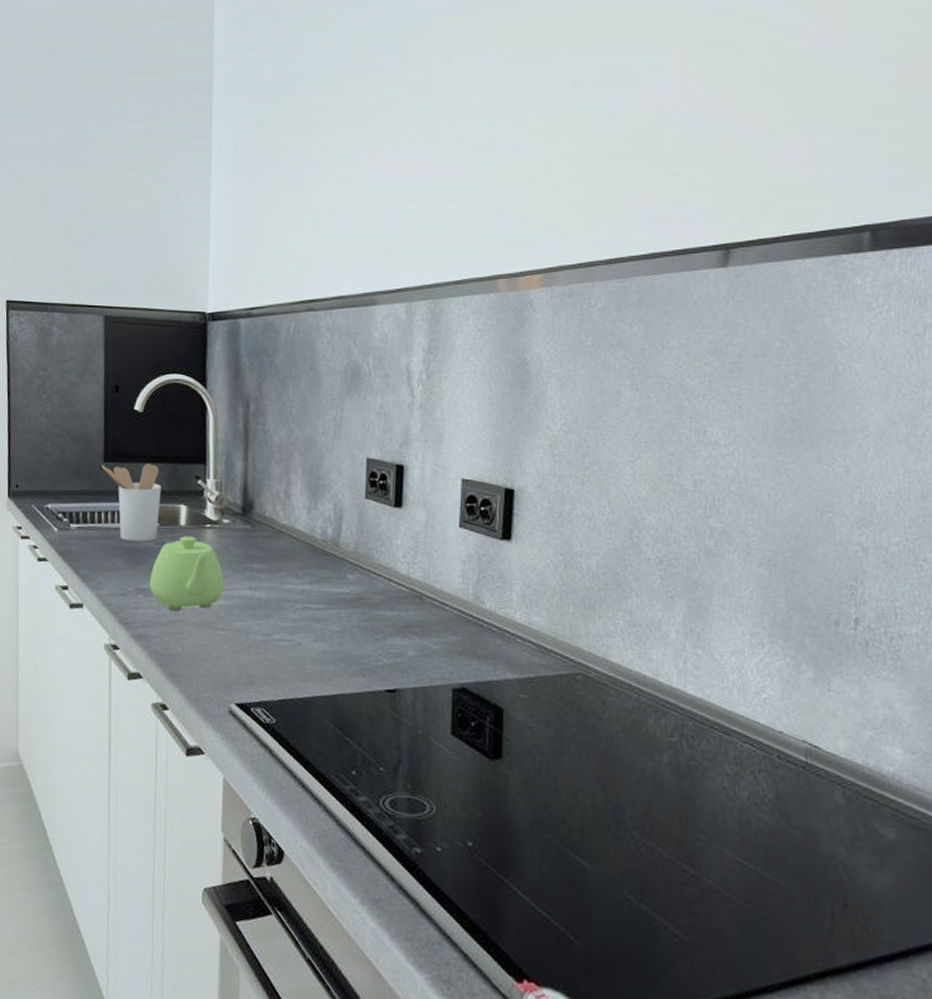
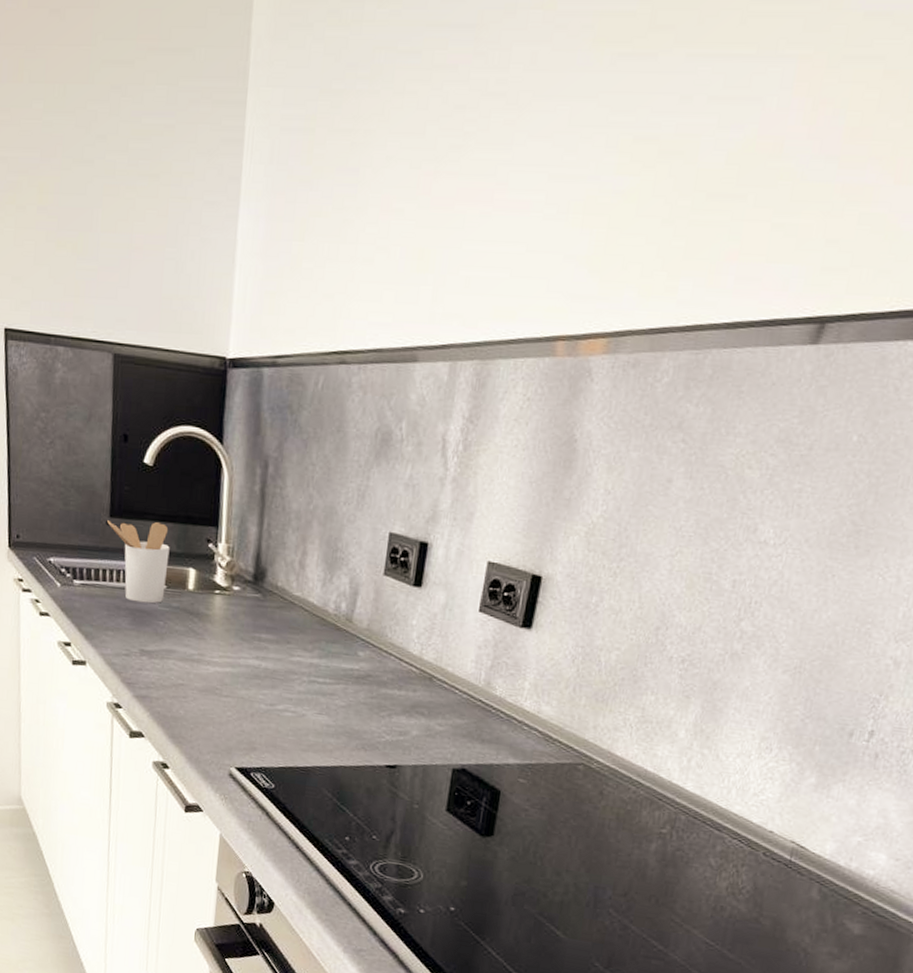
teapot: present [149,536,224,611] -> none [153,600,231,675]

